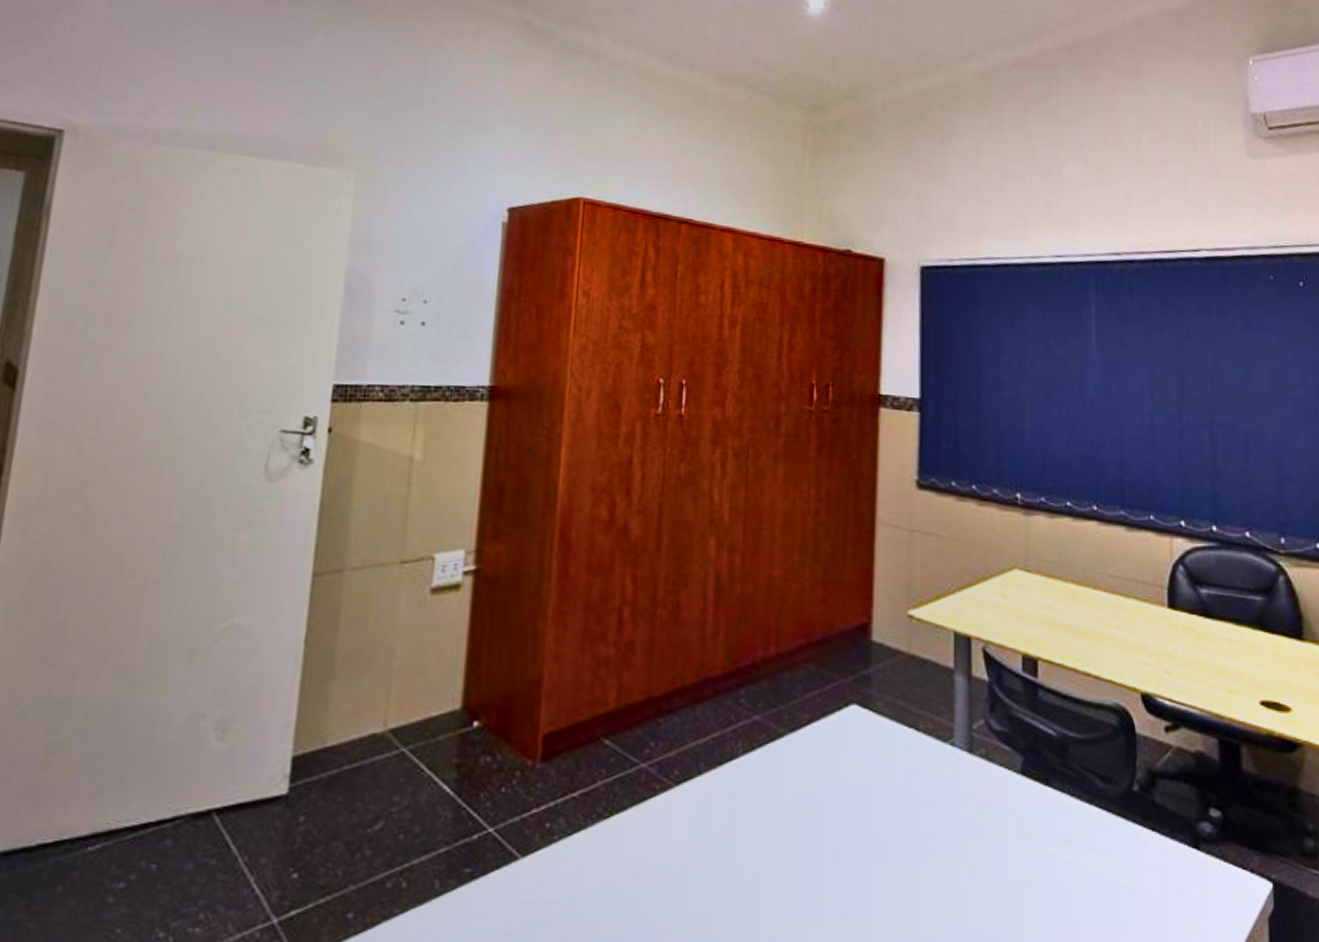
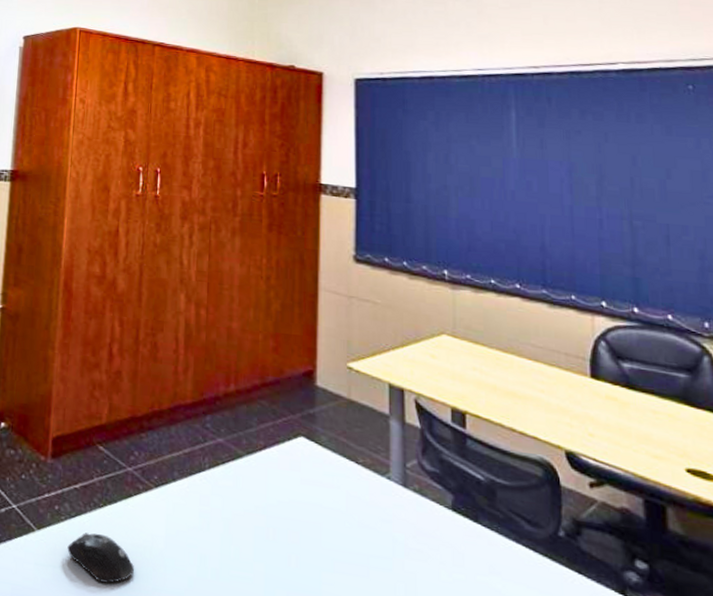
computer mouse: none [561,853,649,914] -> present [67,532,135,584]

